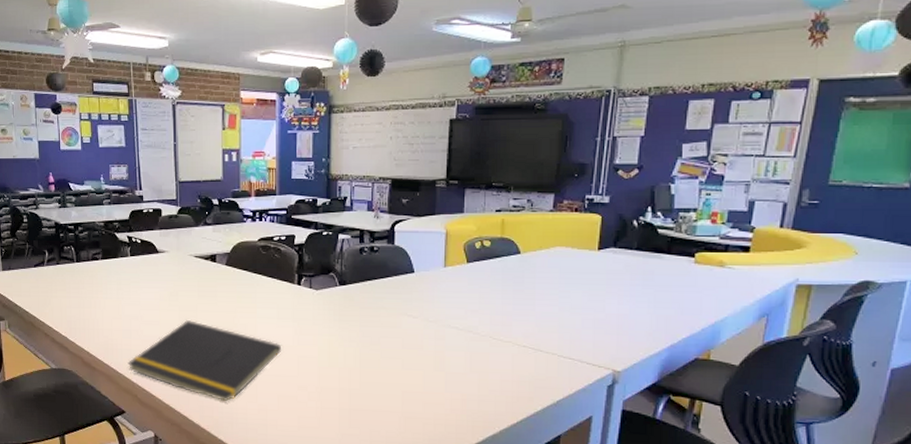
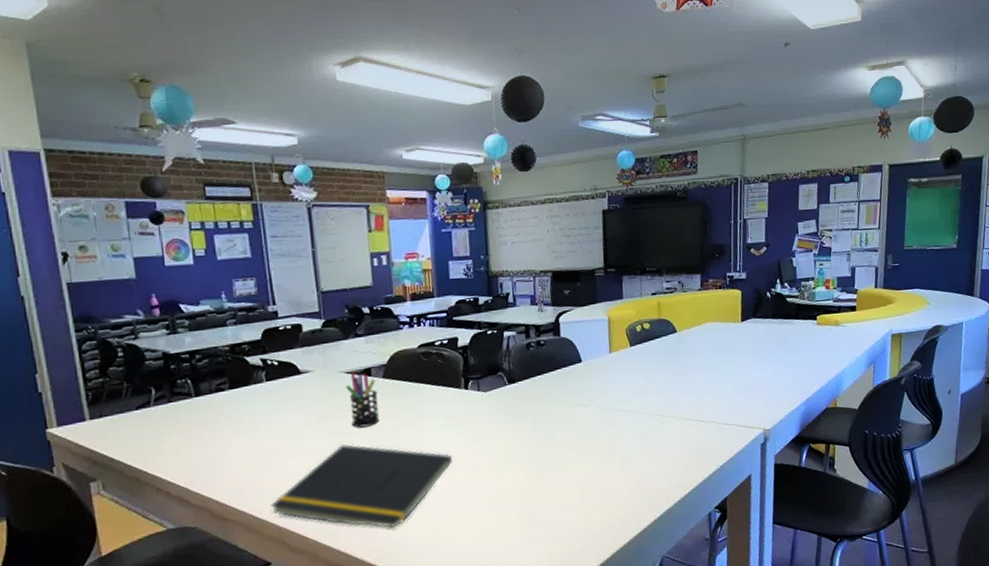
pen holder: none [194,256,221,307] -> present [345,371,379,428]

